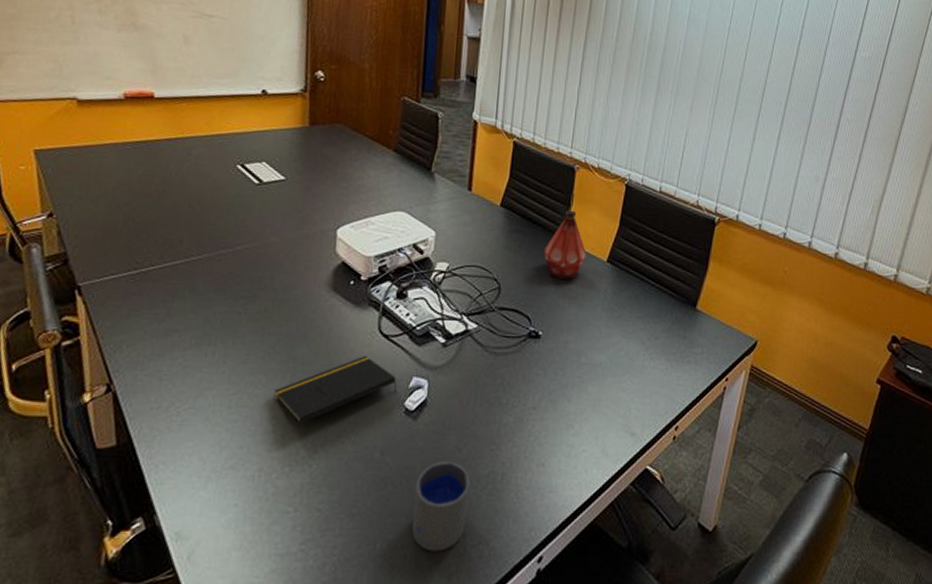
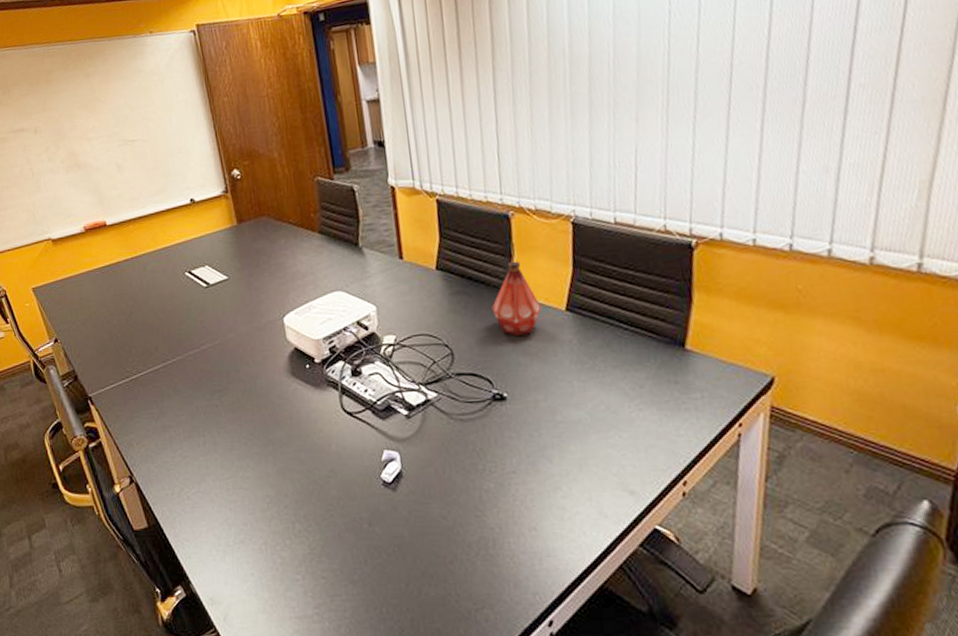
notepad: present [274,355,397,425] -> none [262,433,371,502]
cup: present [412,461,471,552] -> none [408,529,466,615]

